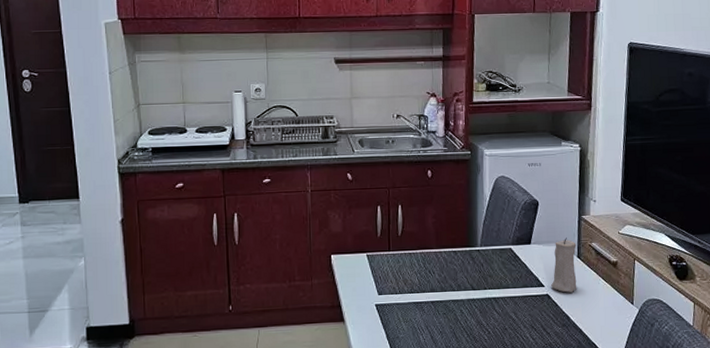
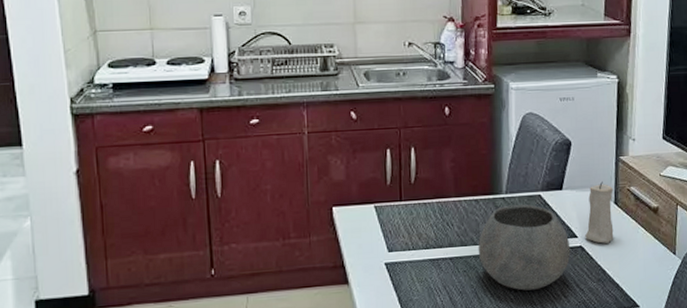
bowl: none [456,256,538,332] -> present [478,204,571,291]

